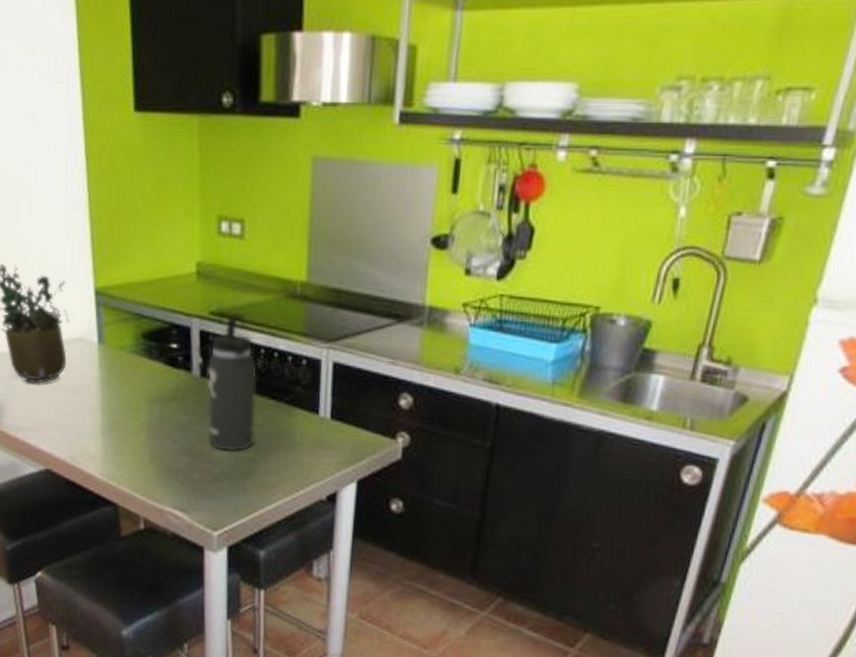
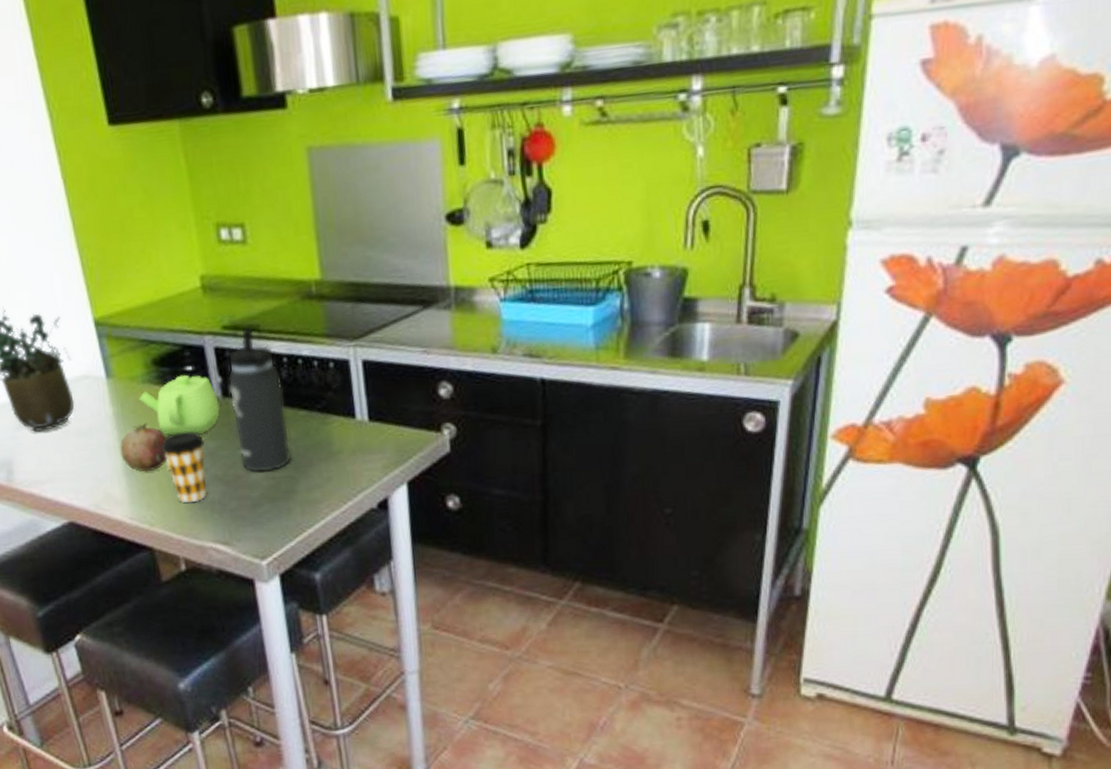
fruit: none [101,389,144,435] -> present [119,422,168,472]
teapot: none [125,351,197,407] -> present [139,374,220,436]
coffee cup: none [138,403,178,469] -> present [161,431,207,504]

